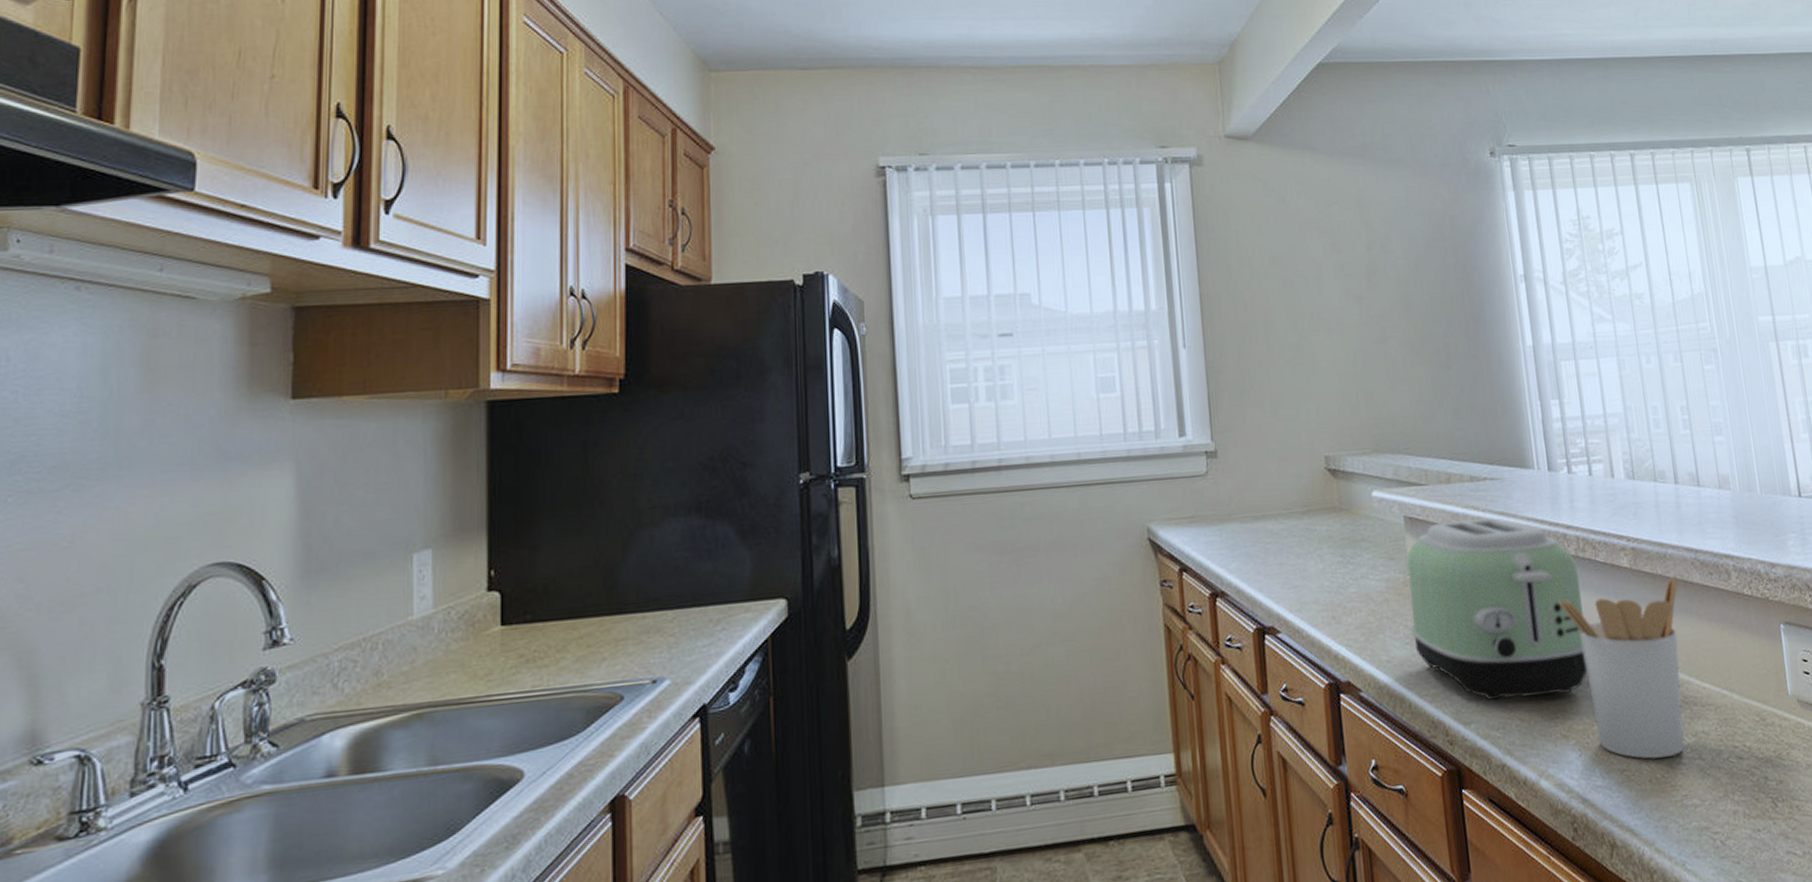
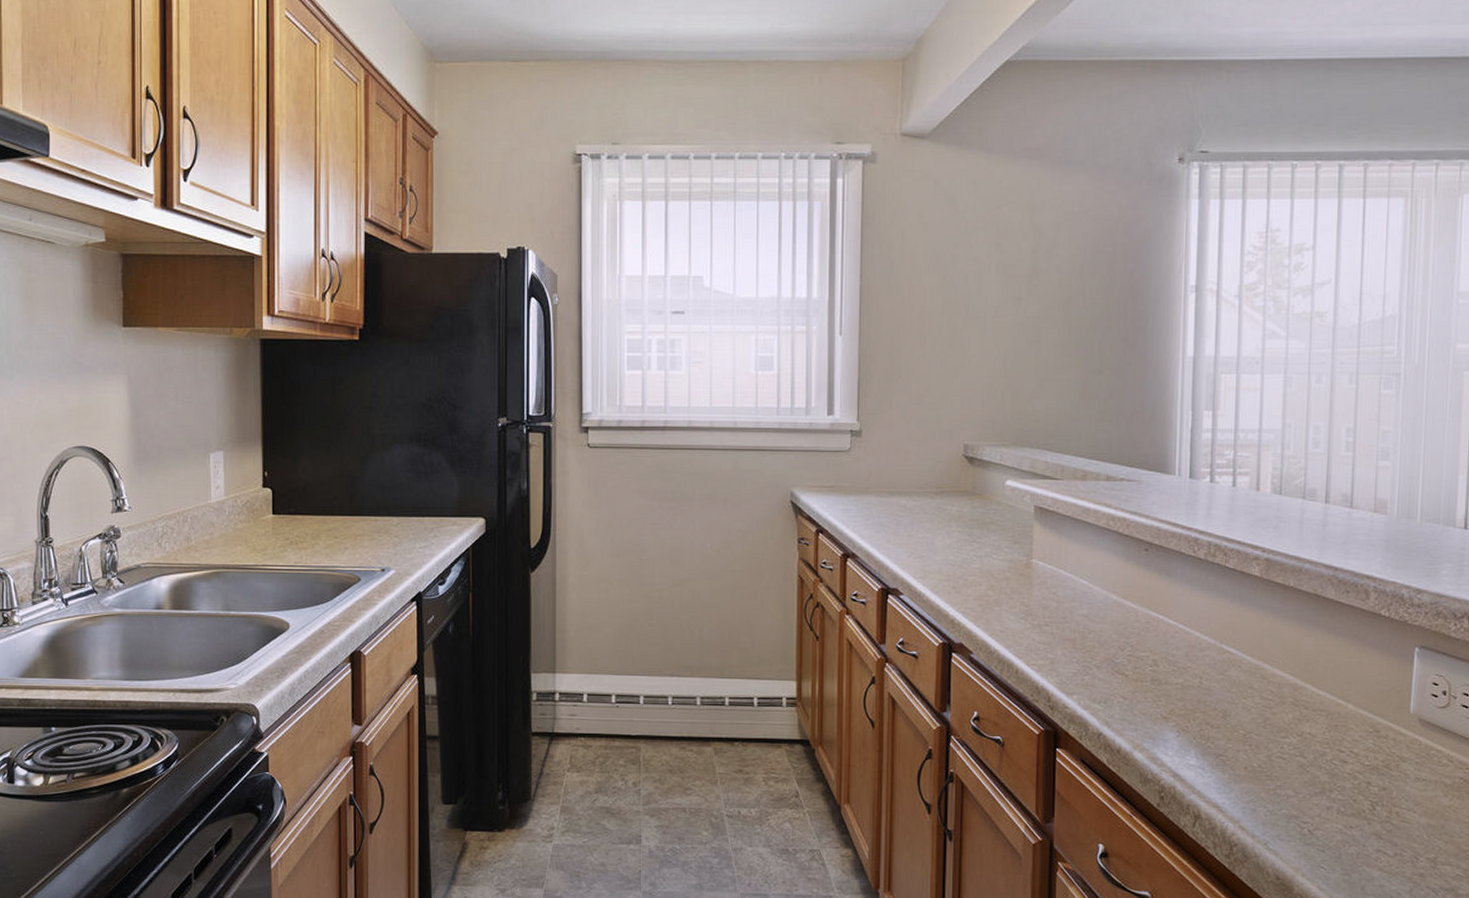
toaster: present [1407,518,1588,701] -> none [1026,515,1205,681]
utensil holder: present [1557,574,1685,759] -> none [1178,588,1310,751]

